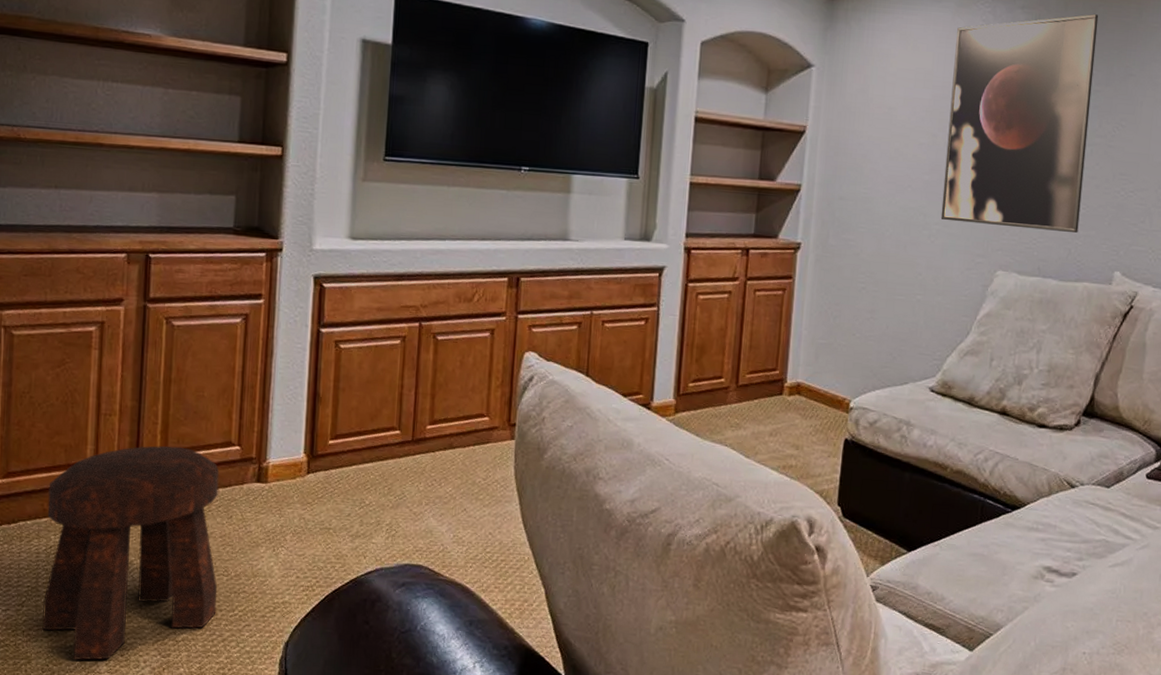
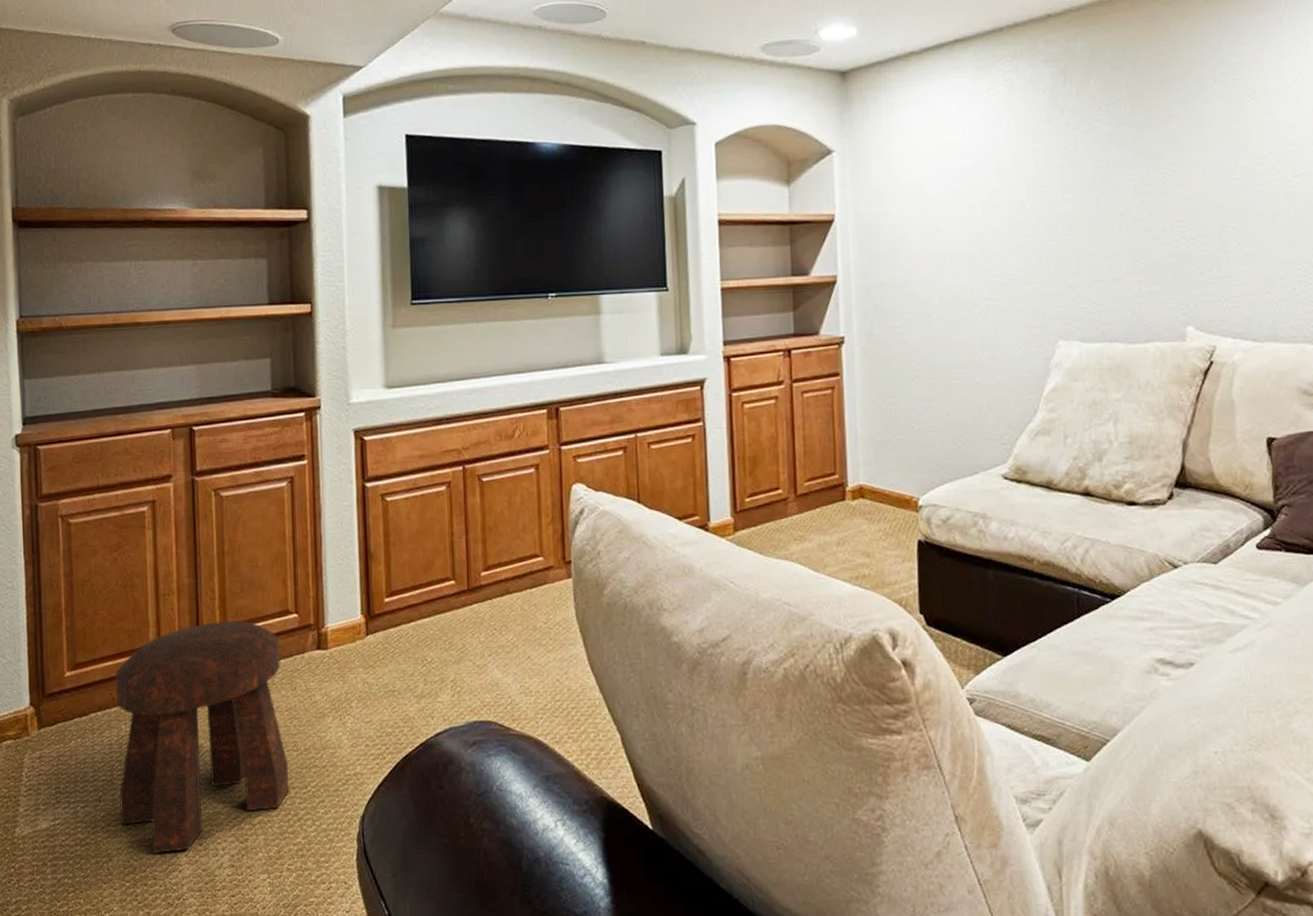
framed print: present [940,14,1099,233] -> none [980,57,1140,294]

